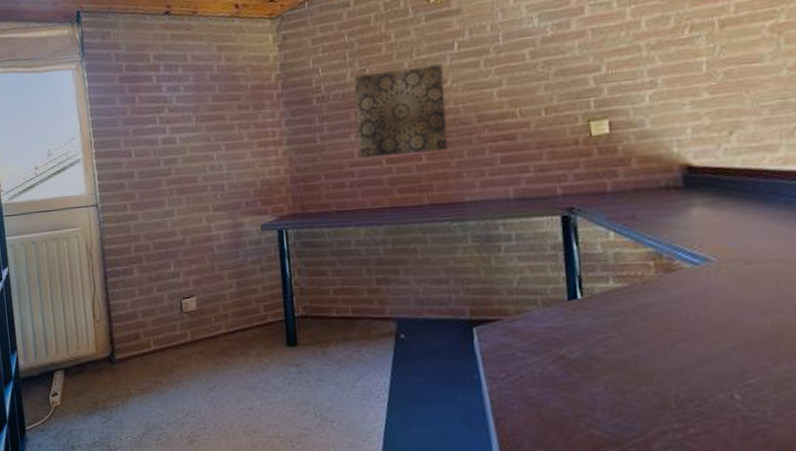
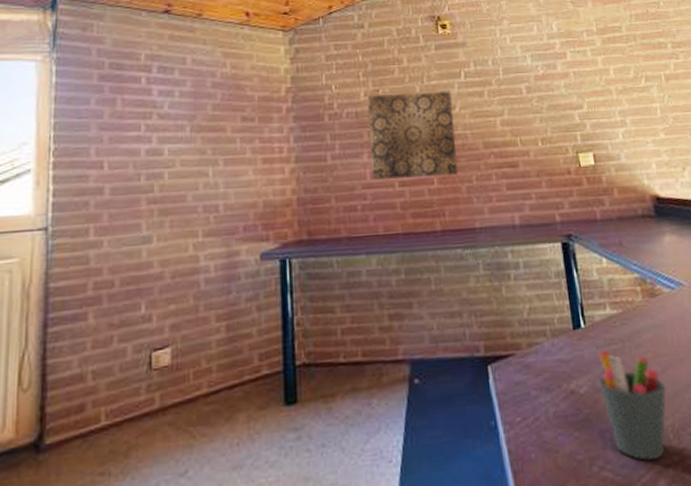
pen holder: none [593,321,673,424] -> present [598,350,666,461]

